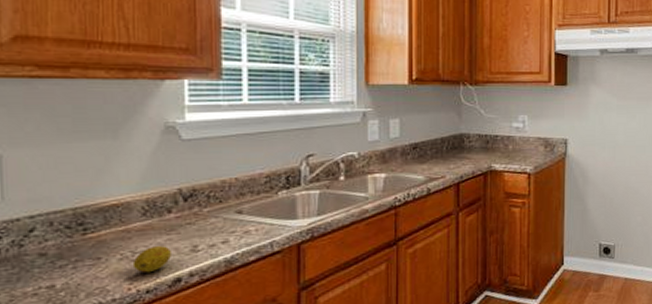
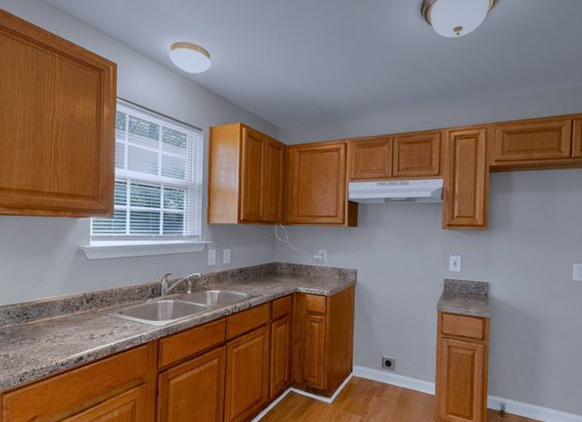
fruit: present [132,246,171,273] -> none [54,333,77,352]

